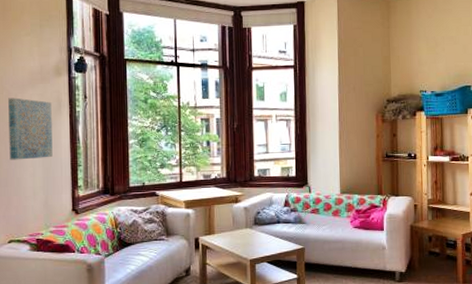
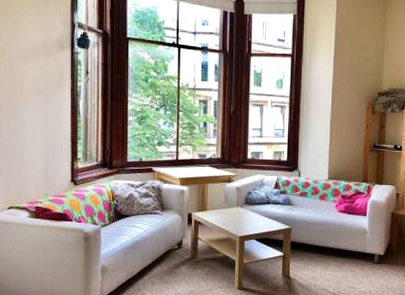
wall art: present [8,97,53,160] -> none [11,68,54,130]

